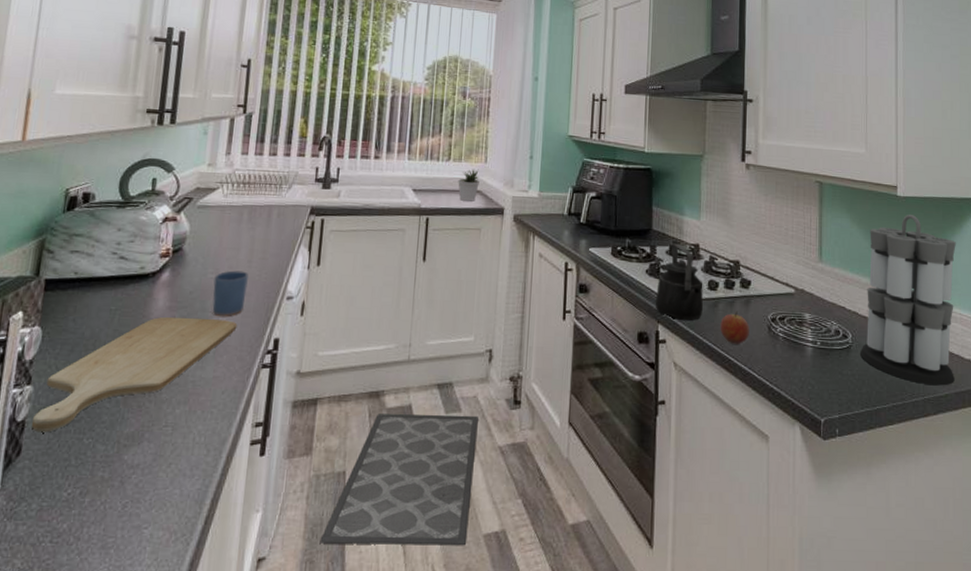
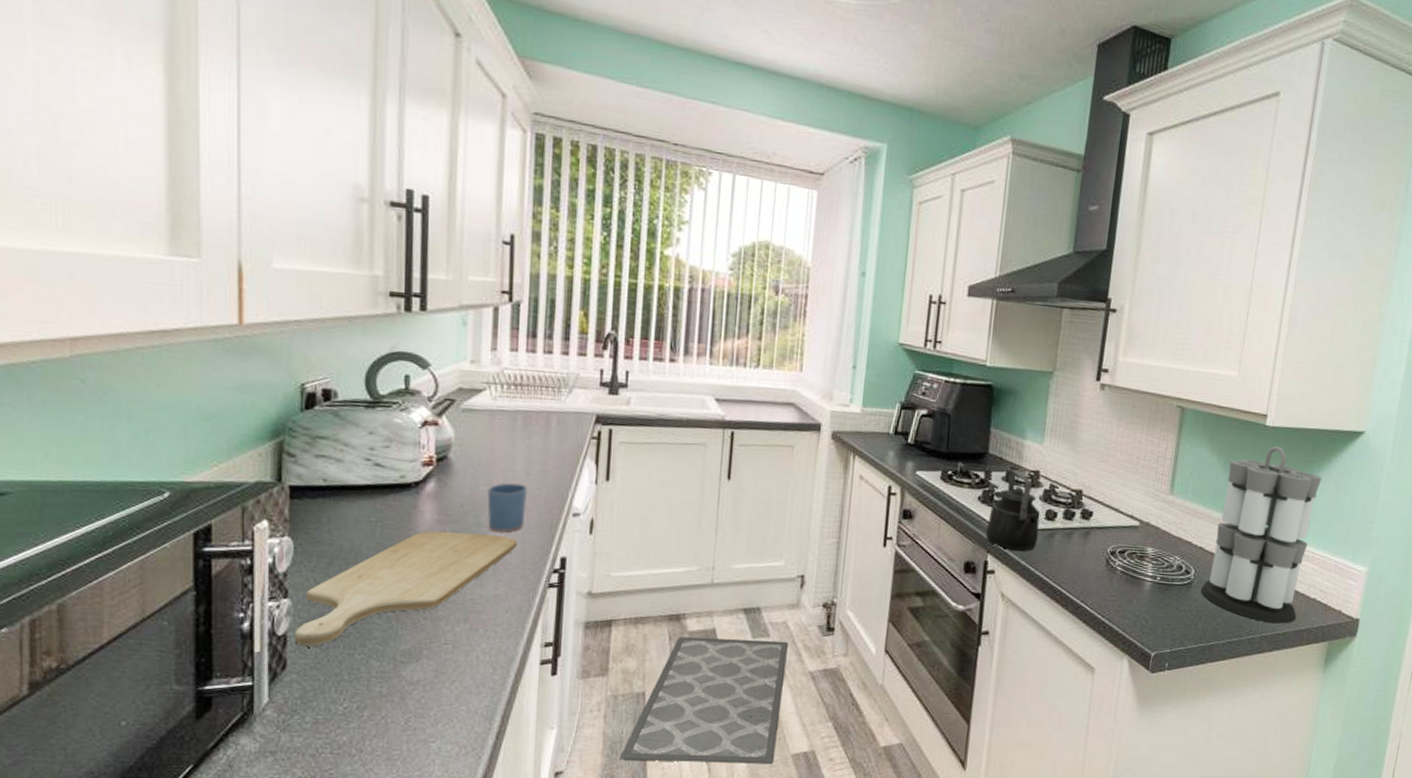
potted plant: present [458,168,480,201] -> none [768,377,794,415]
fruit: present [720,311,749,344] -> none [1054,543,1086,577]

